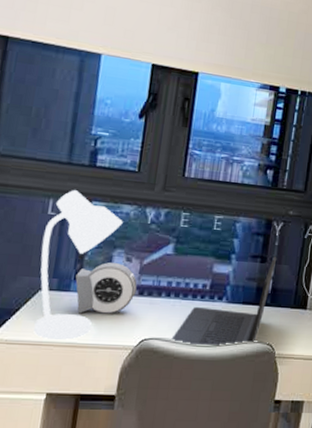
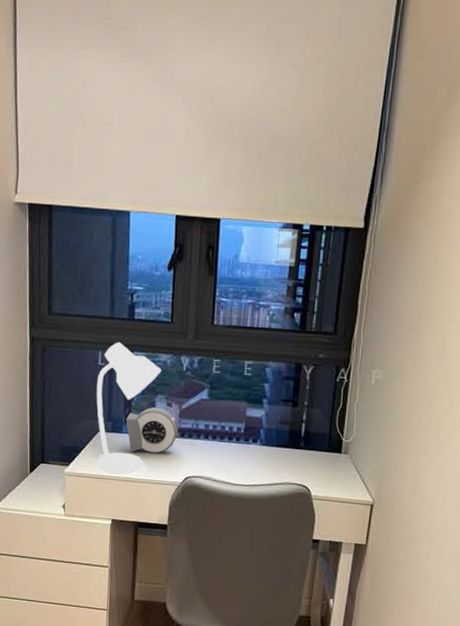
laptop: present [170,256,277,345] -> none [210,400,309,485]

